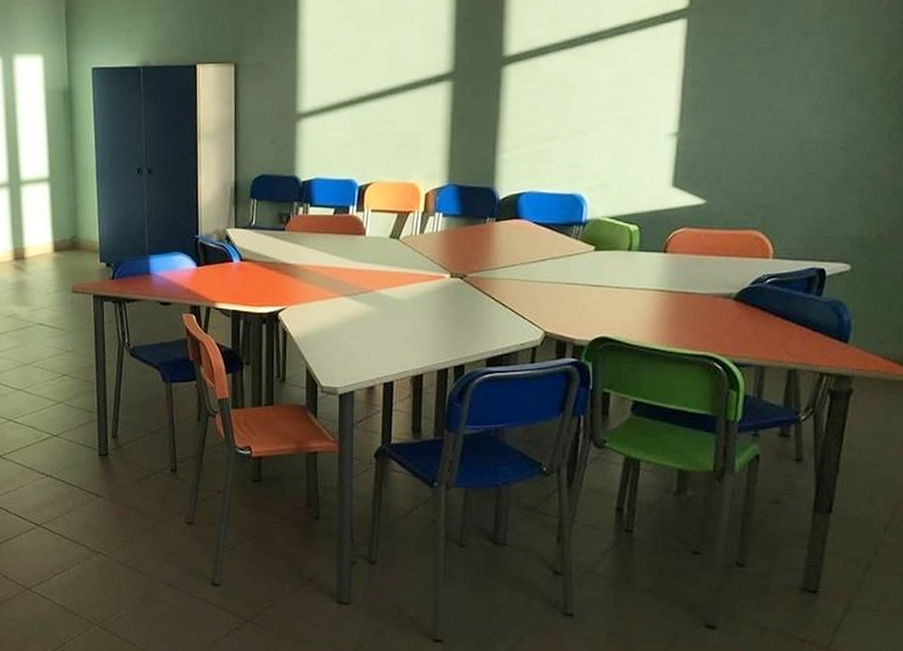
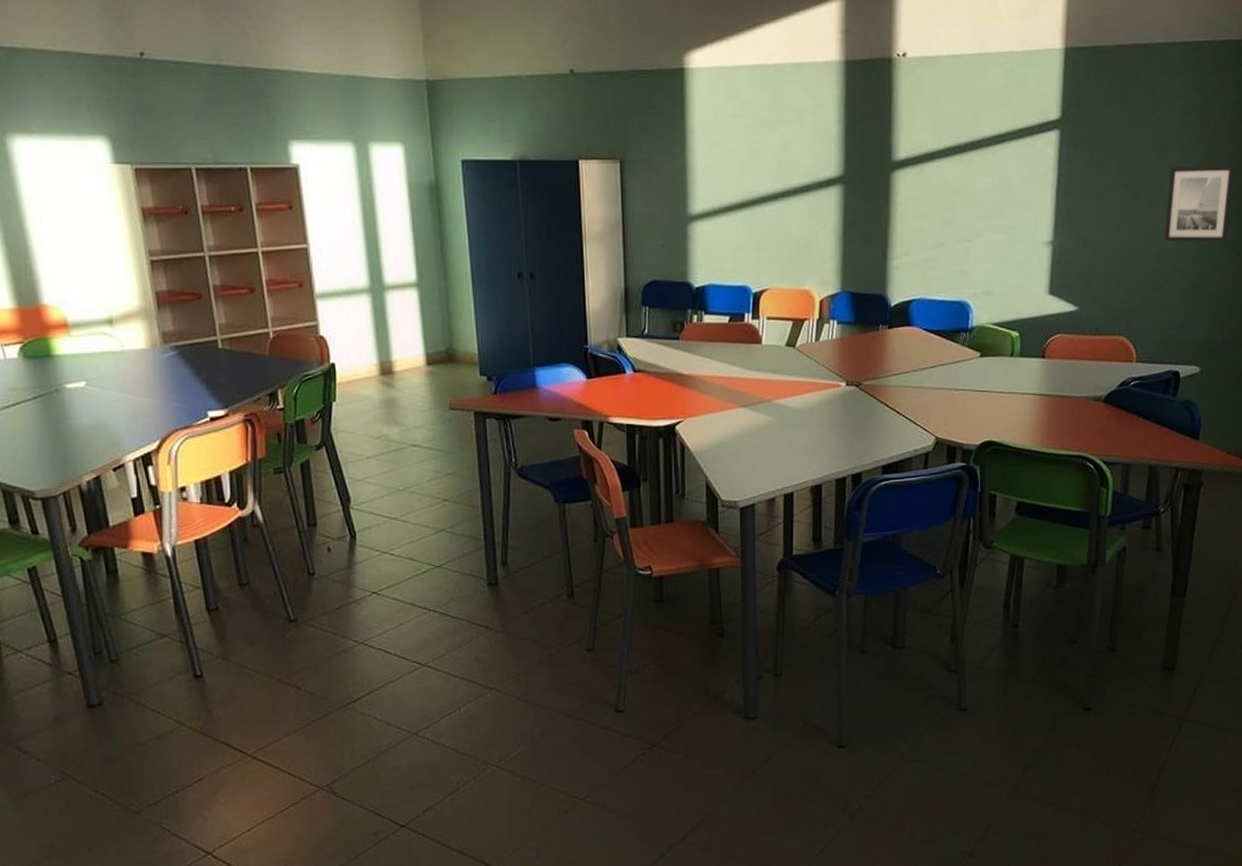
wall art: none [808,50,894,131] -> present [1164,166,1235,242]

